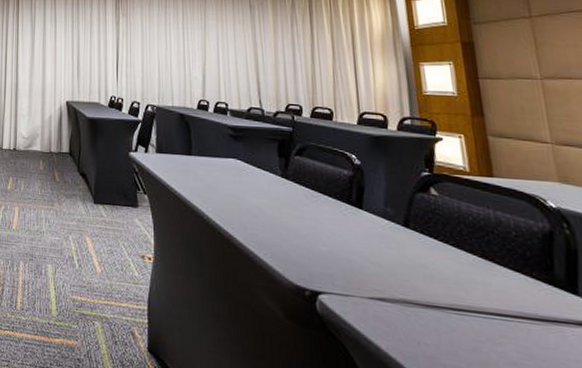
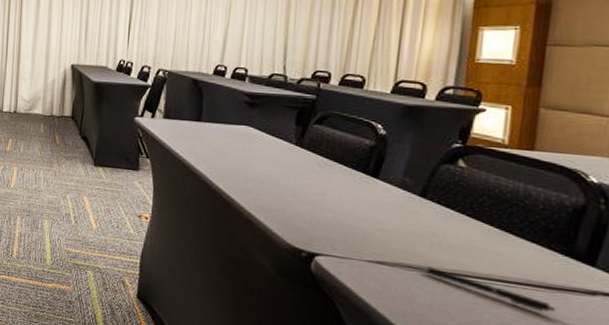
pen: none [416,300,556,348] -> present [417,265,556,313]

